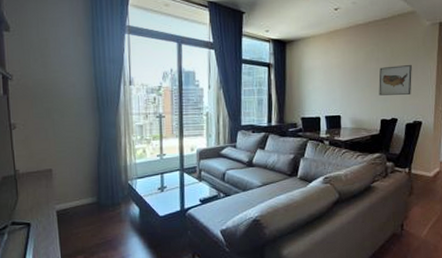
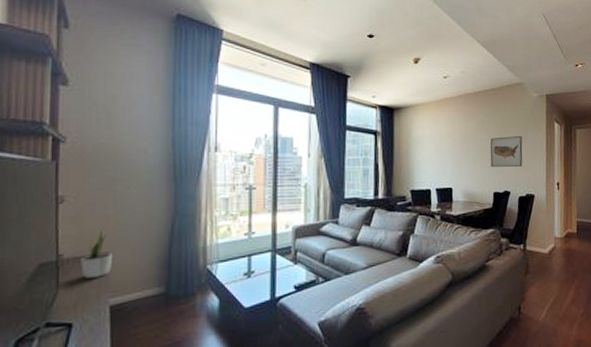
potted plant: none [32,150,55,189] -> present [80,229,112,278]

